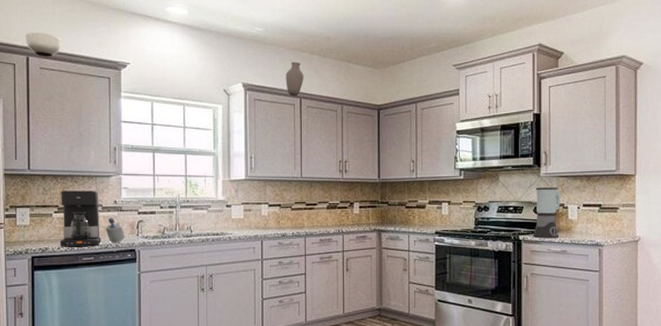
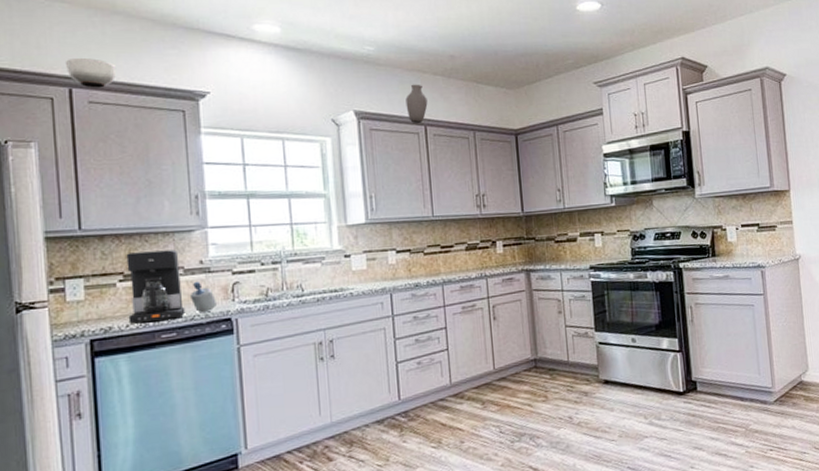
blender: present [532,187,560,239] -> none [691,208,721,265]

